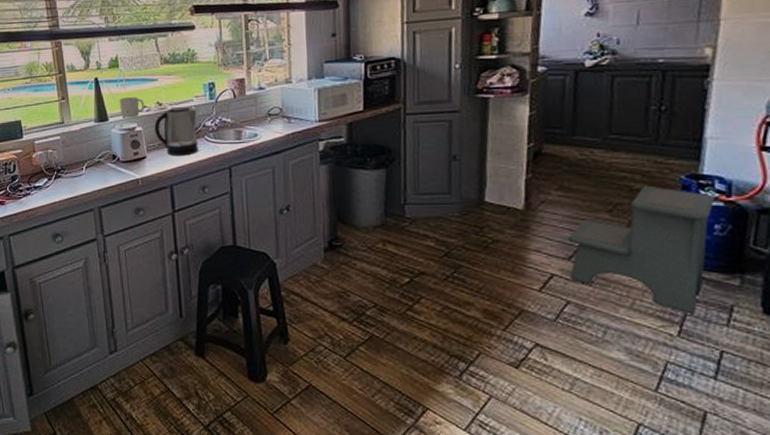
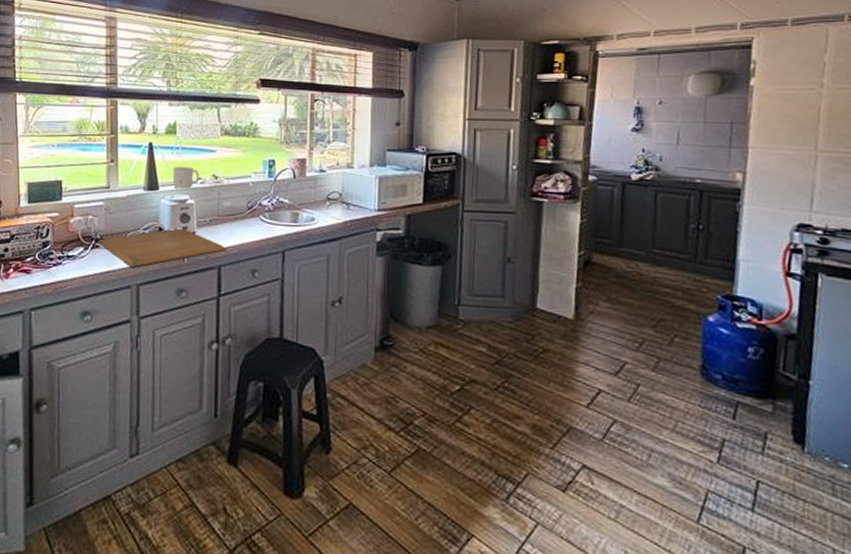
chopping board: none [60,154,176,193] -> present [98,228,226,268]
kettle: present [154,106,199,156] -> none [207,181,254,235]
step stool: present [569,186,715,313] -> none [615,304,748,439]

